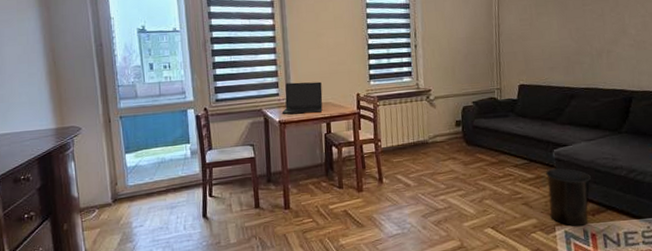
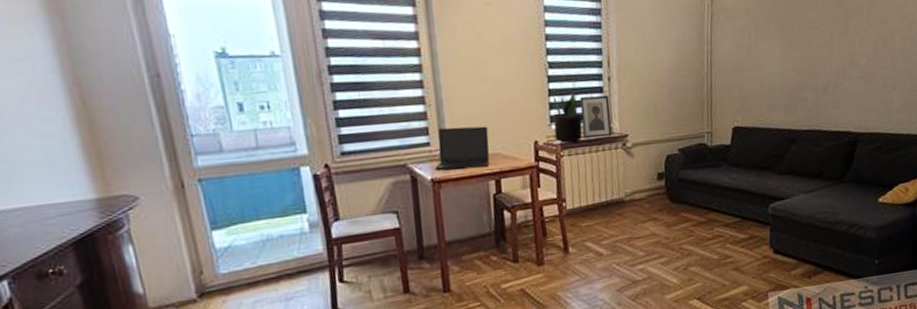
planter: none [371,56,396,95] -> present [552,92,584,143]
picture frame: none [392,58,419,93] -> present [579,95,613,139]
waste bin: present [545,168,591,226] -> none [759,225,809,291]

